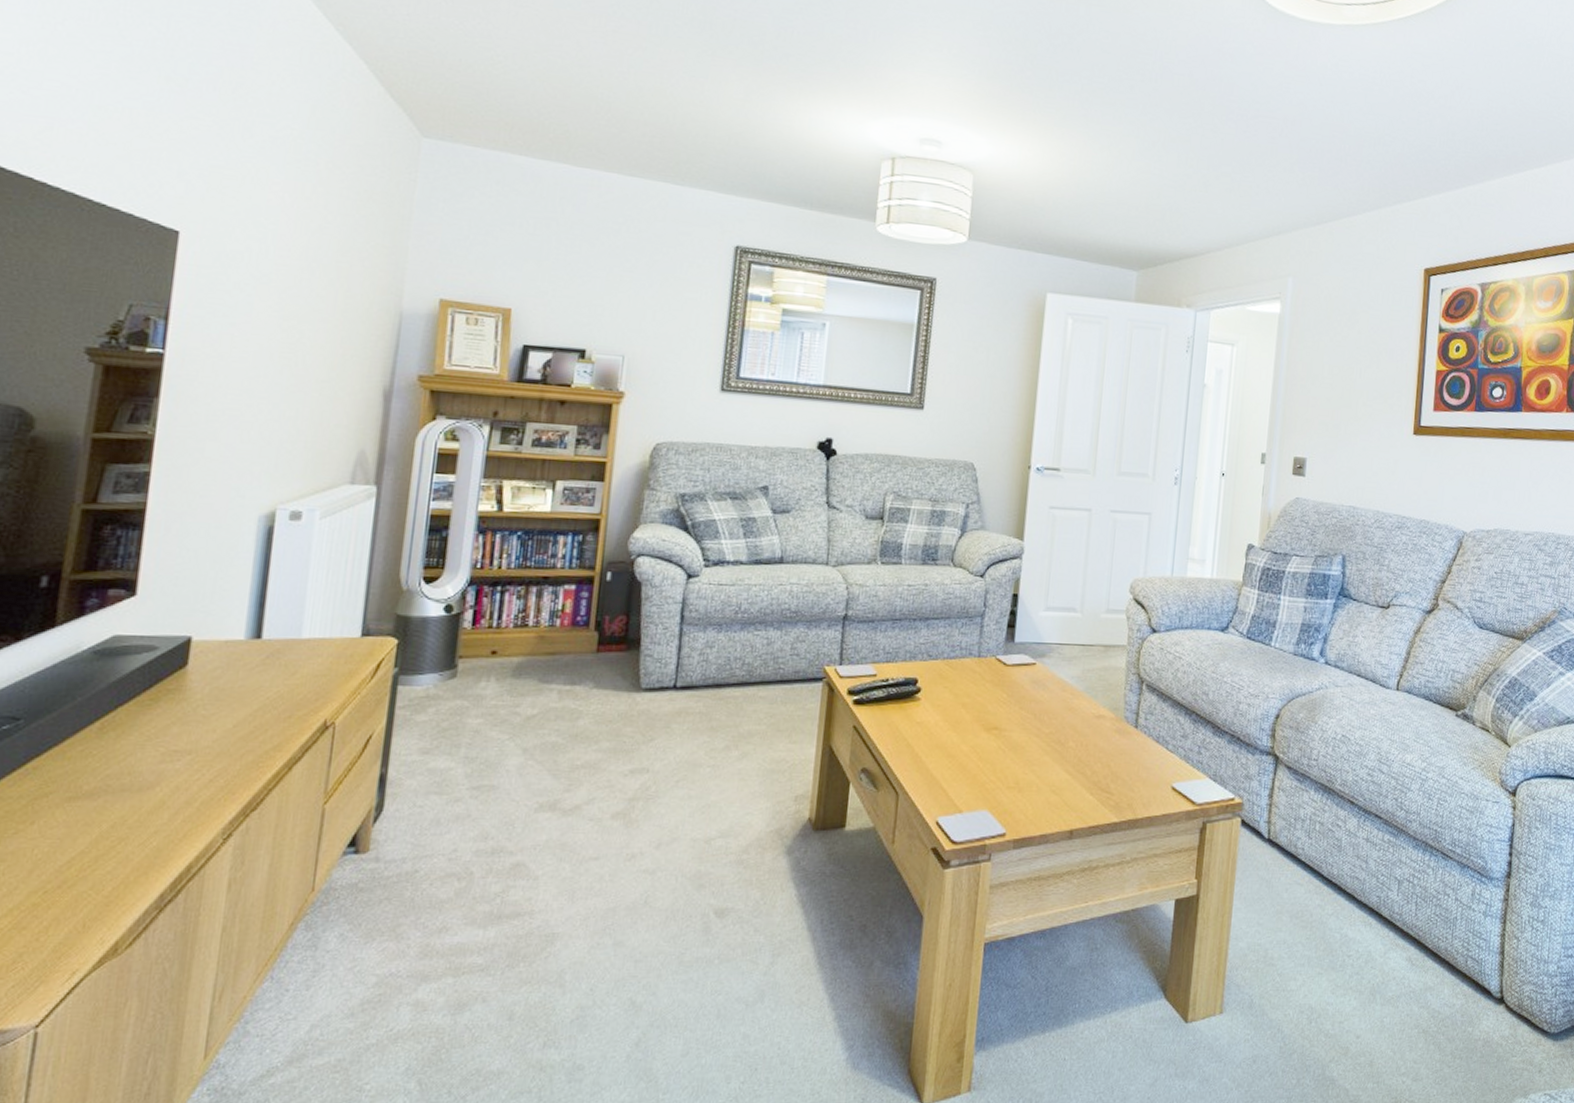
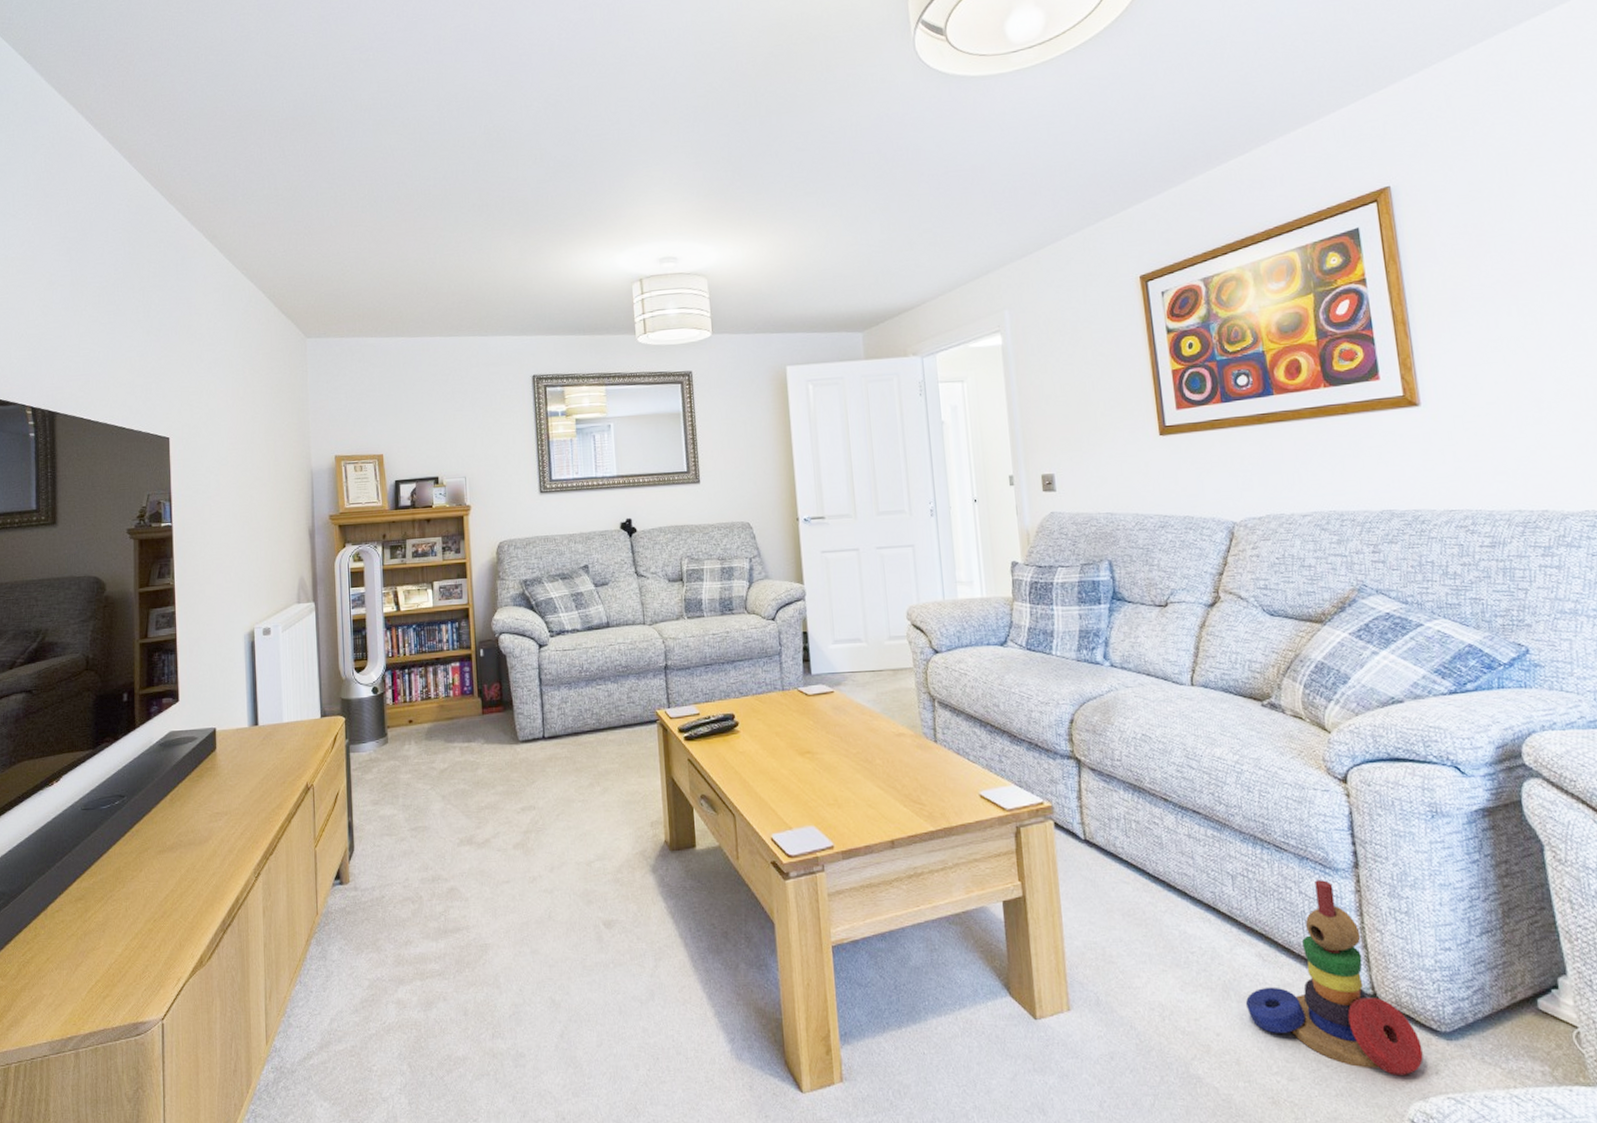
stacking toy: none [1388,888,1532,1074] -> present [1245,880,1423,1075]

